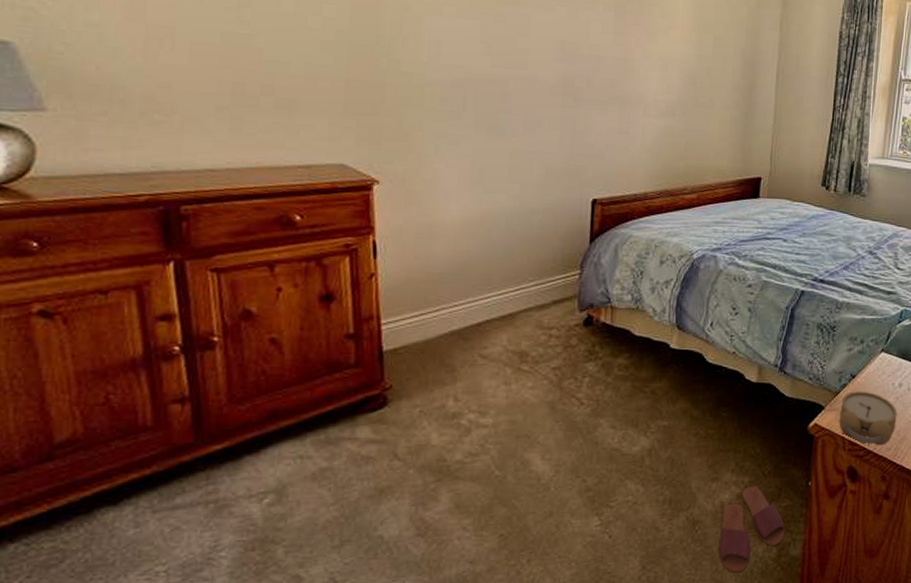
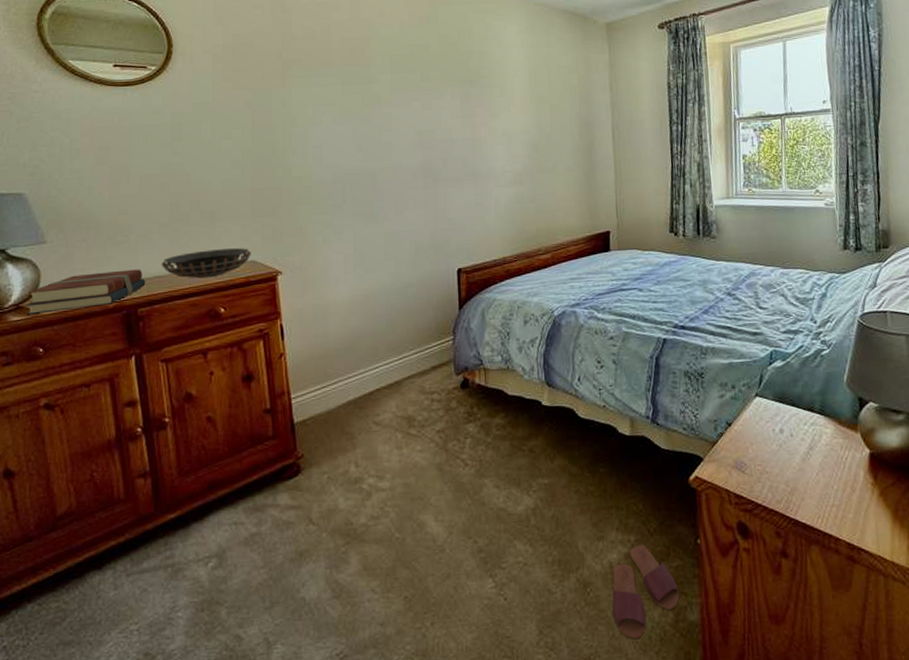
books: none [11,156,194,200] -> present [25,269,146,316]
decorative bowl: none [215,145,340,179] -> present [161,248,251,279]
alarm clock: present [839,391,897,446] -> none [720,439,783,498]

